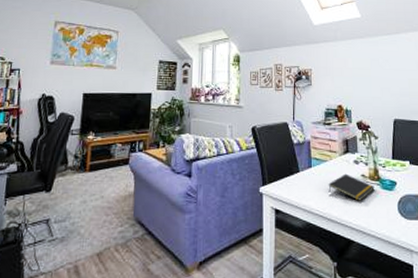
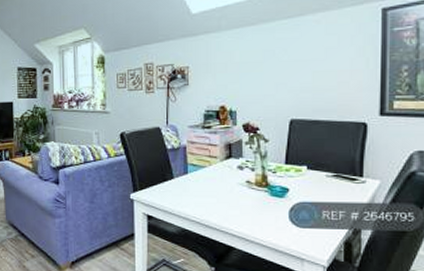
notepad: present [328,173,375,201] -> none [206,180,262,208]

